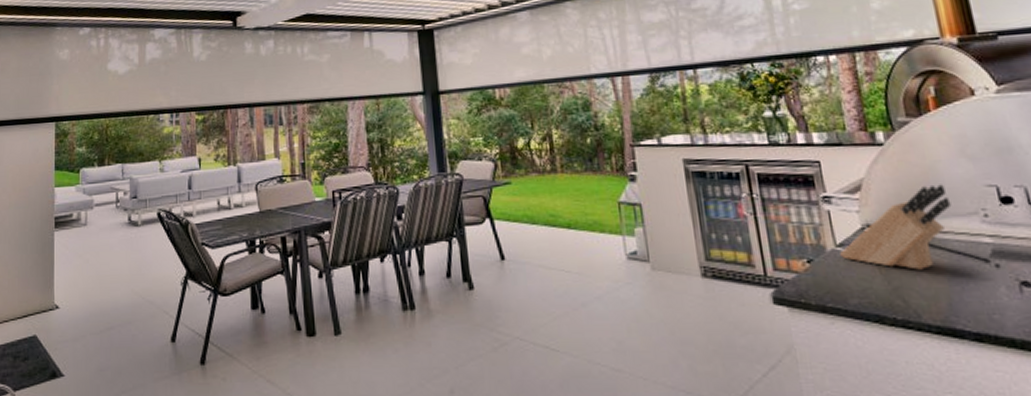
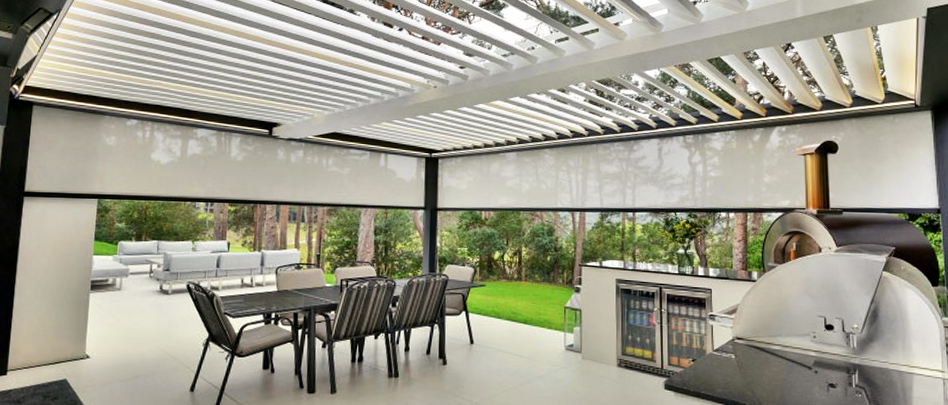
knife block: present [840,184,952,270] -> none [715,312,794,371]

